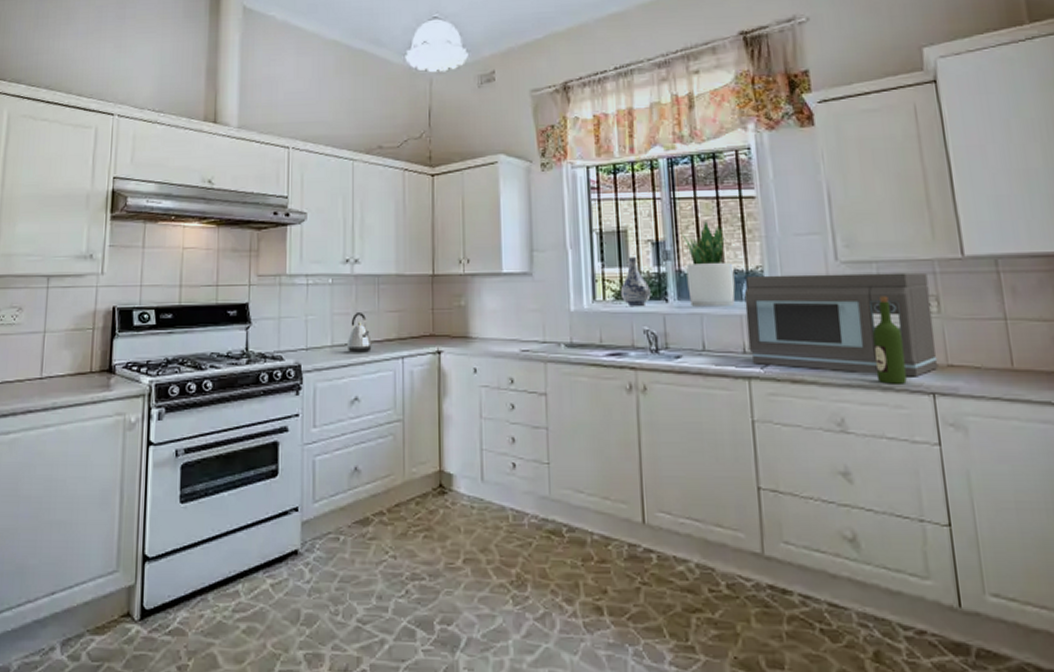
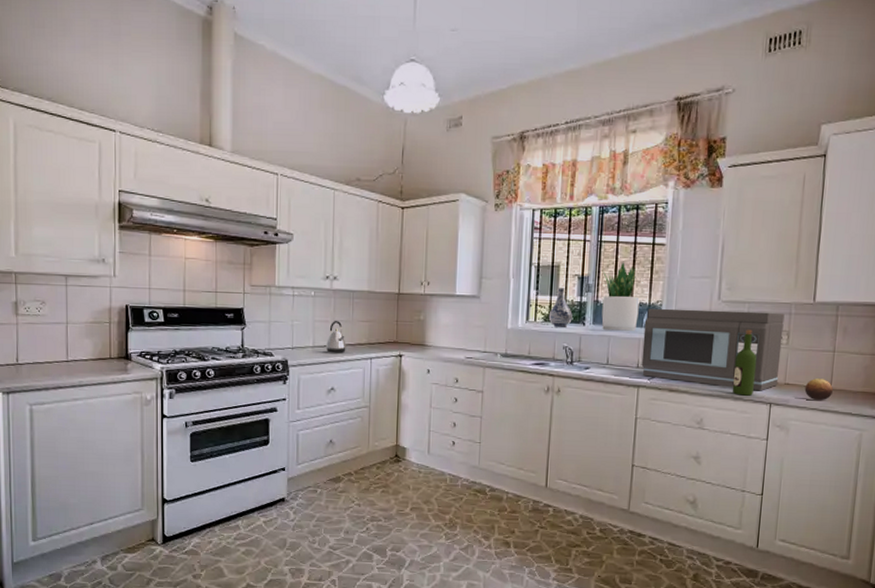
fruit: none [976,356,1017,387] -> present [804,378,833,401]

